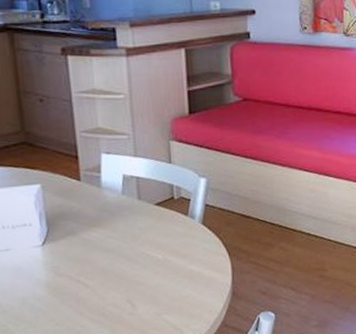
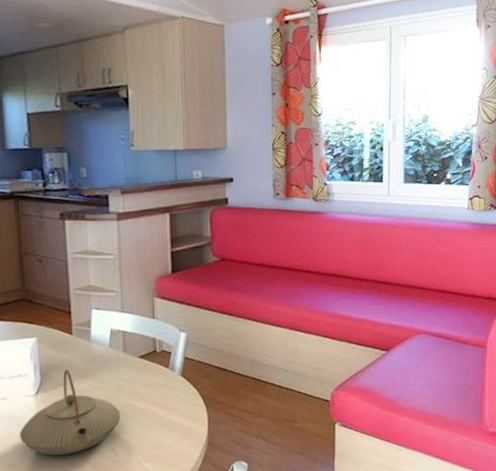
teapot: none [26,218,137,309] -> present [20,370,121,456]

